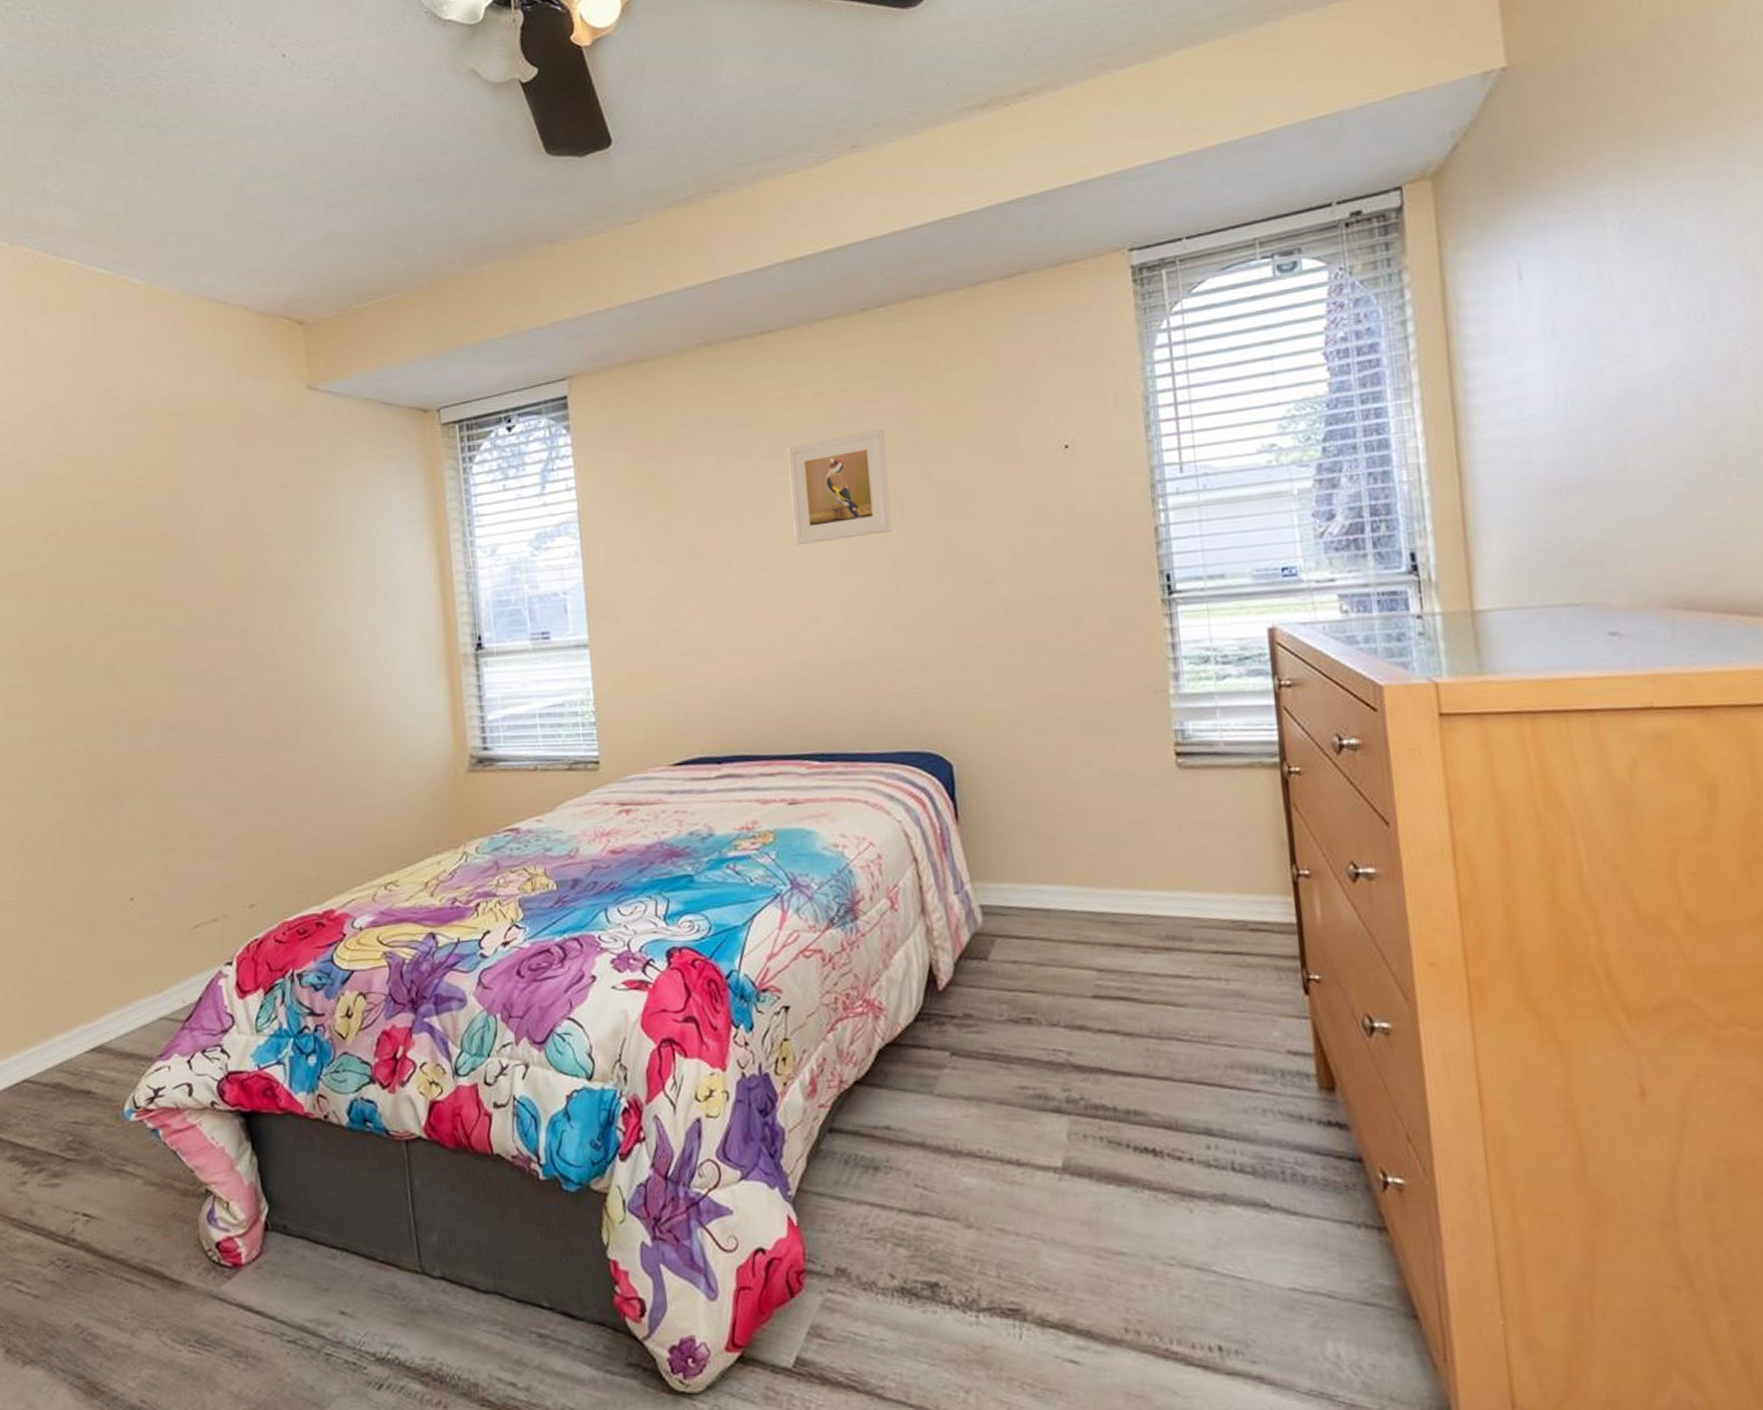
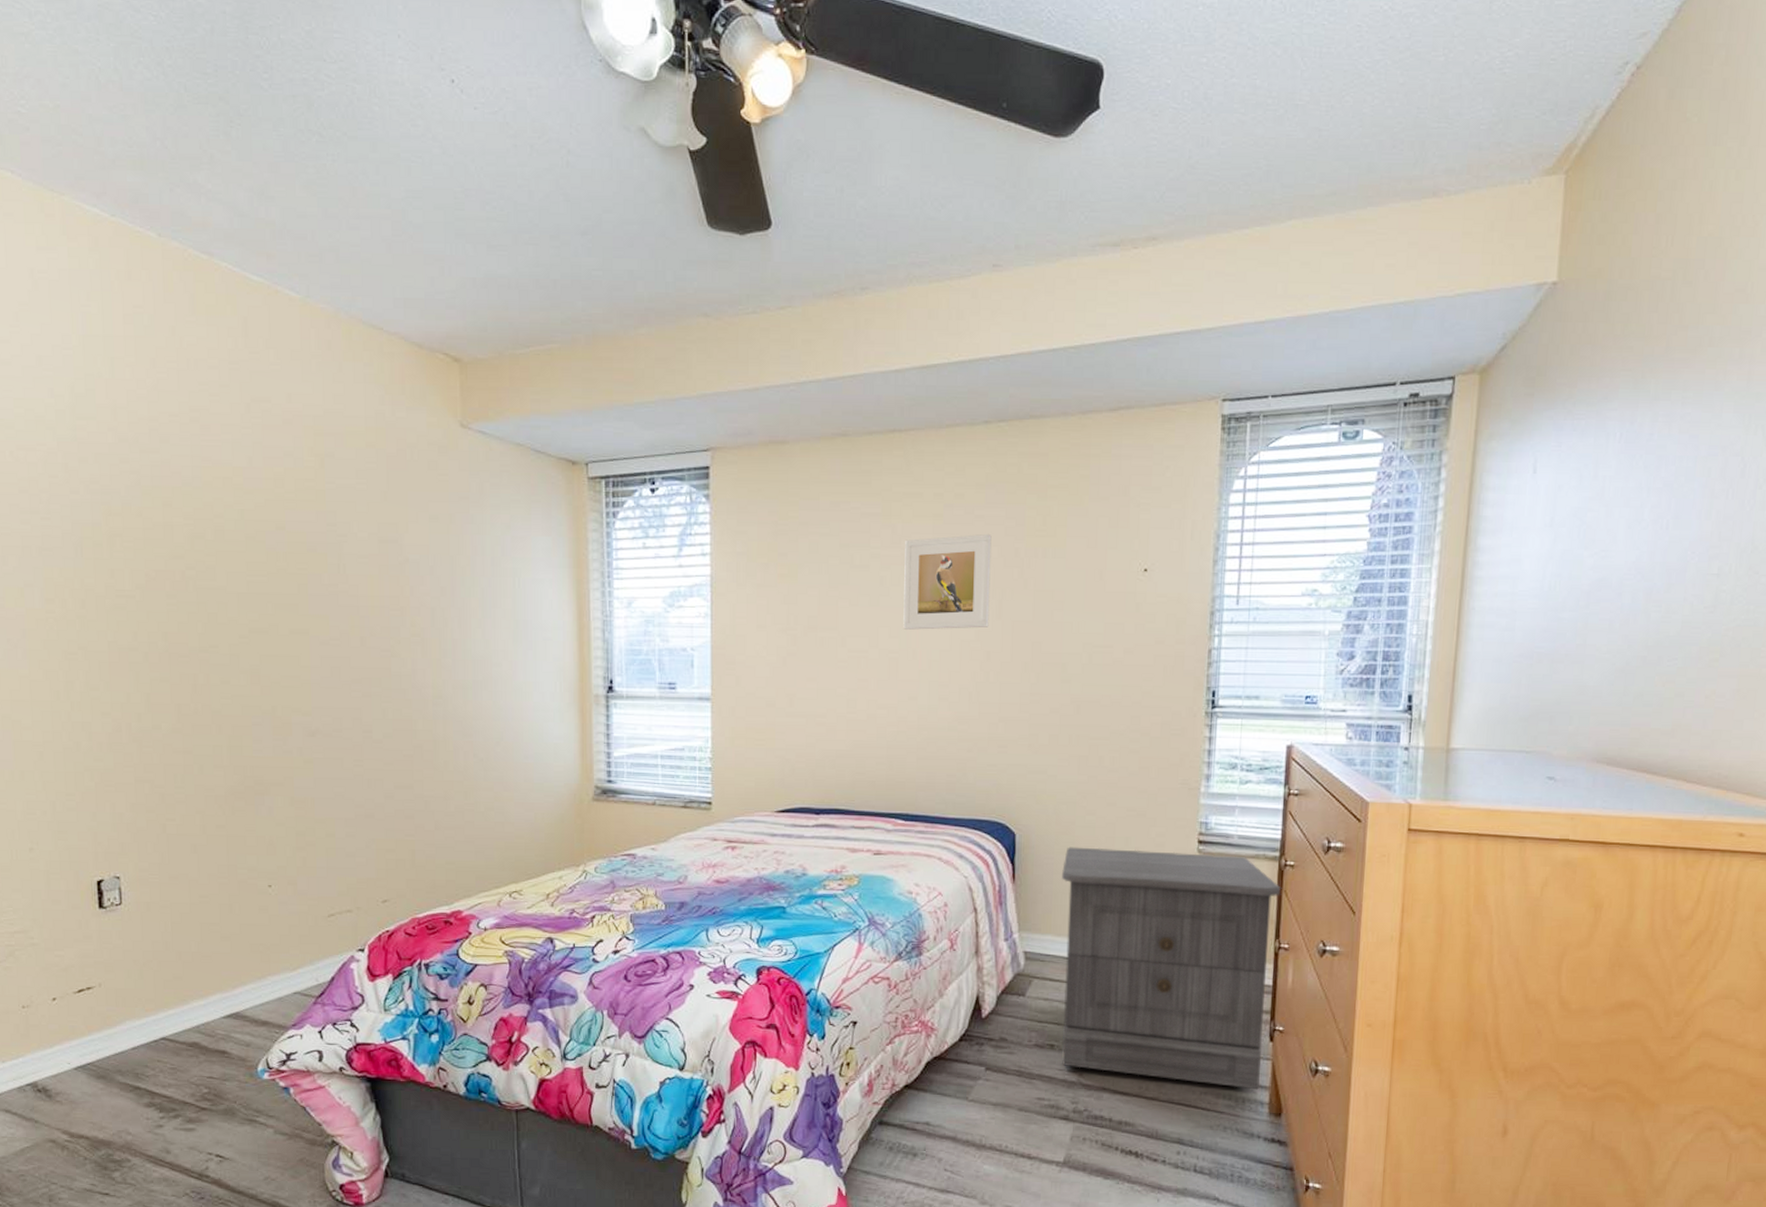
nightstand: none [1013,767,1300,1059] -> present [1062,847,1282,1090]

